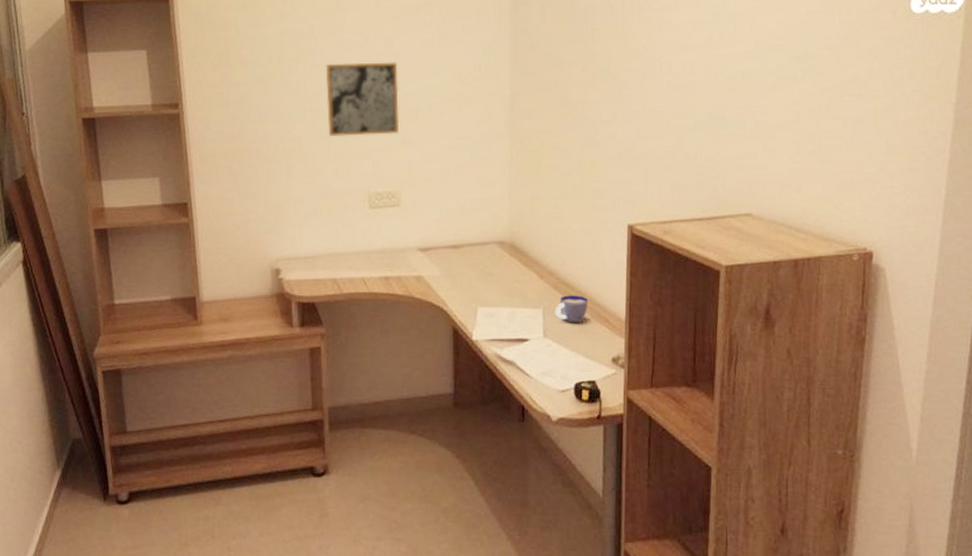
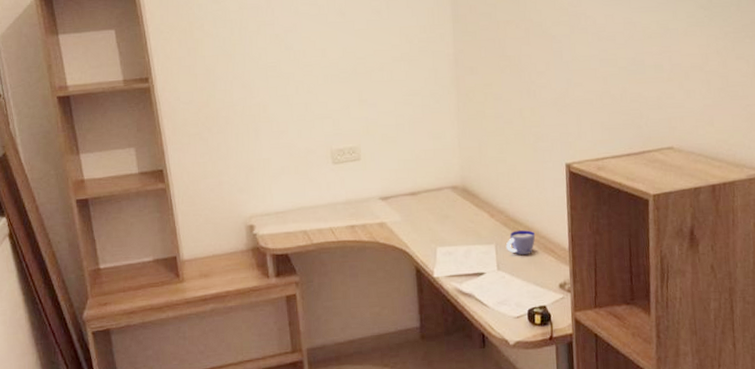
wall art: present [325,62,400,136] -> none [284,28,355,100]

